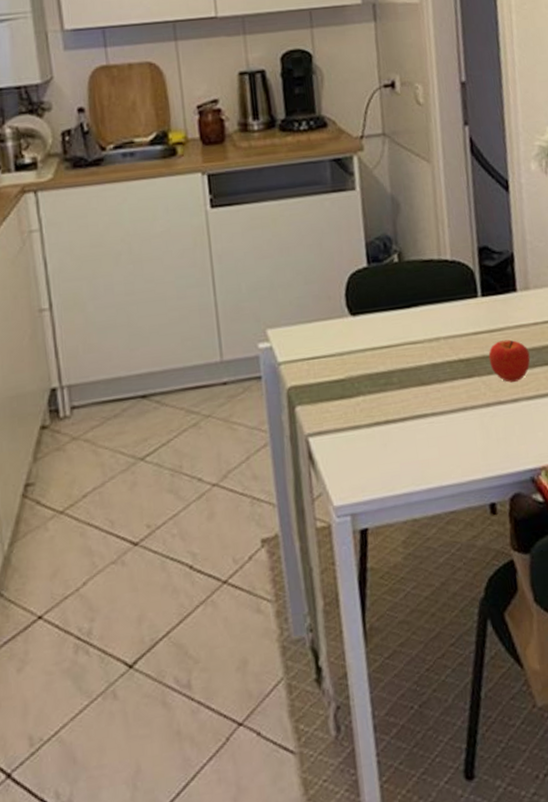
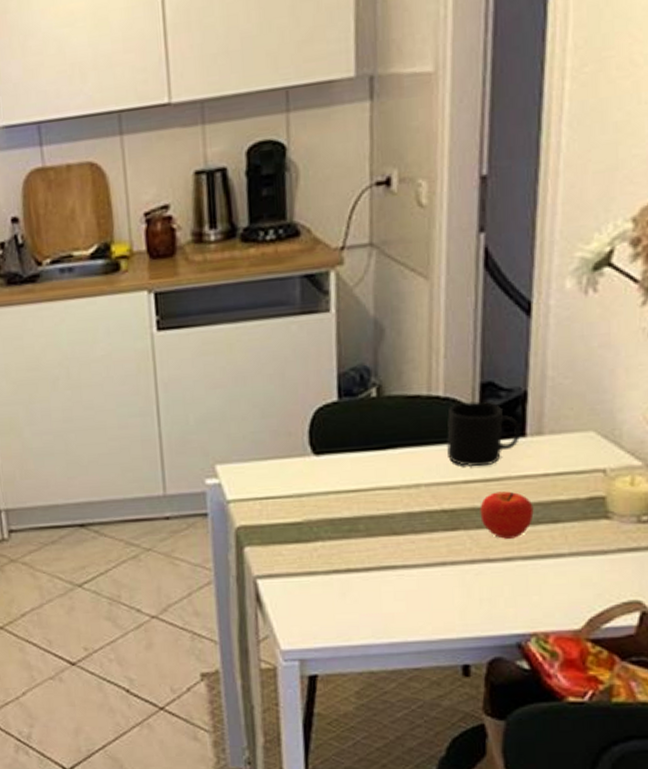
mug: none [455,263,513,320] -> present [447,401,521,467]

